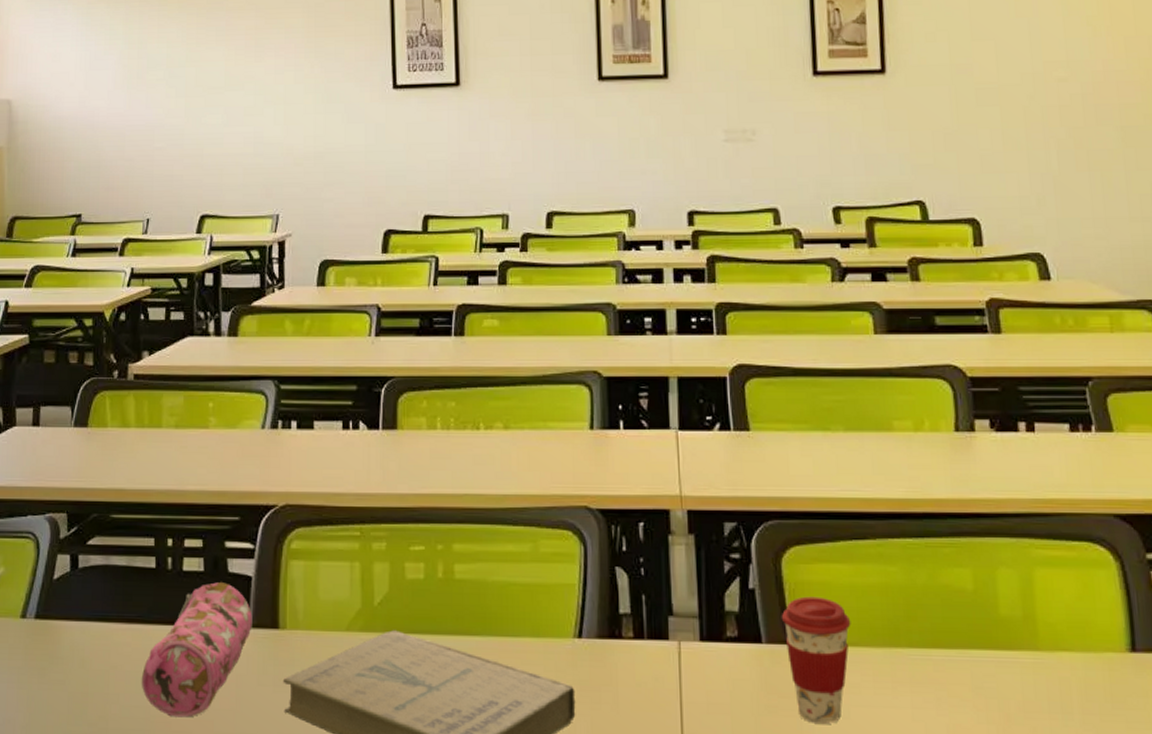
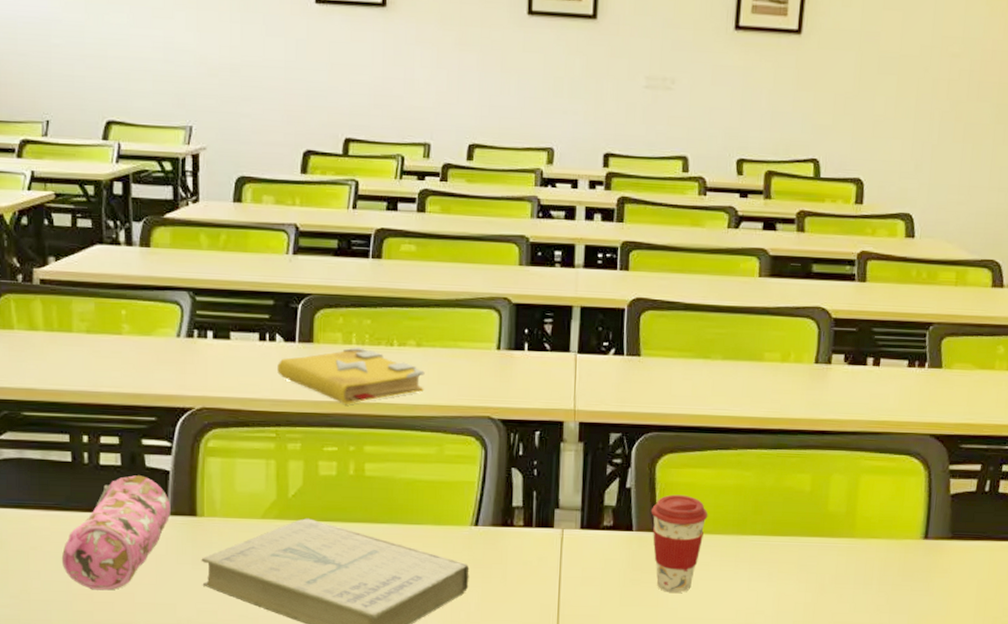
spell book: none [361,432,514,498] -> present [277,347,425,405]

